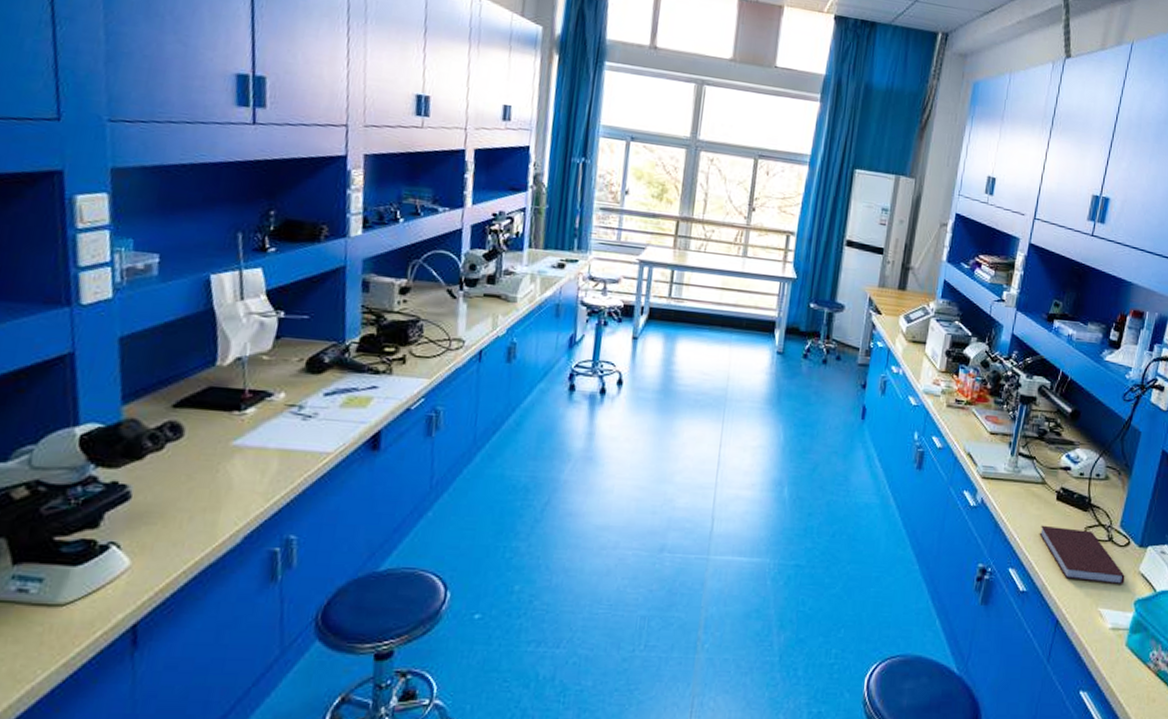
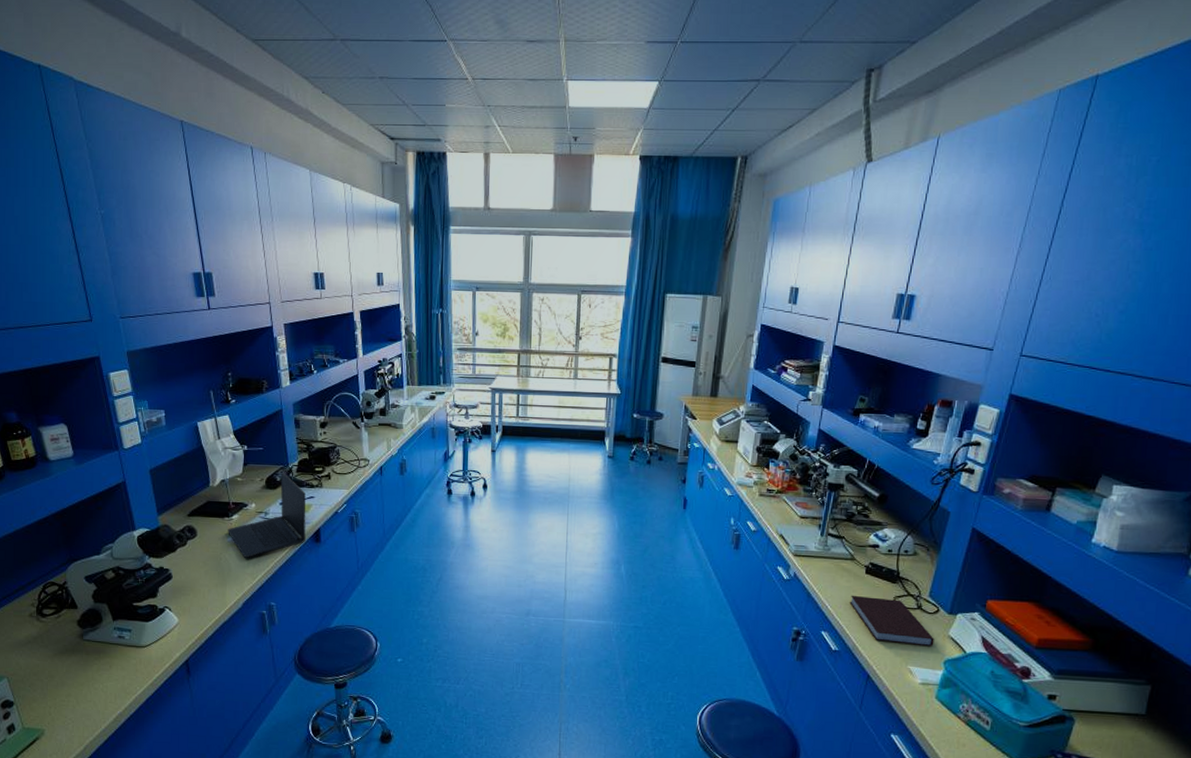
laptop: none [235,351,366,470] -> present [228,473,306,558]

